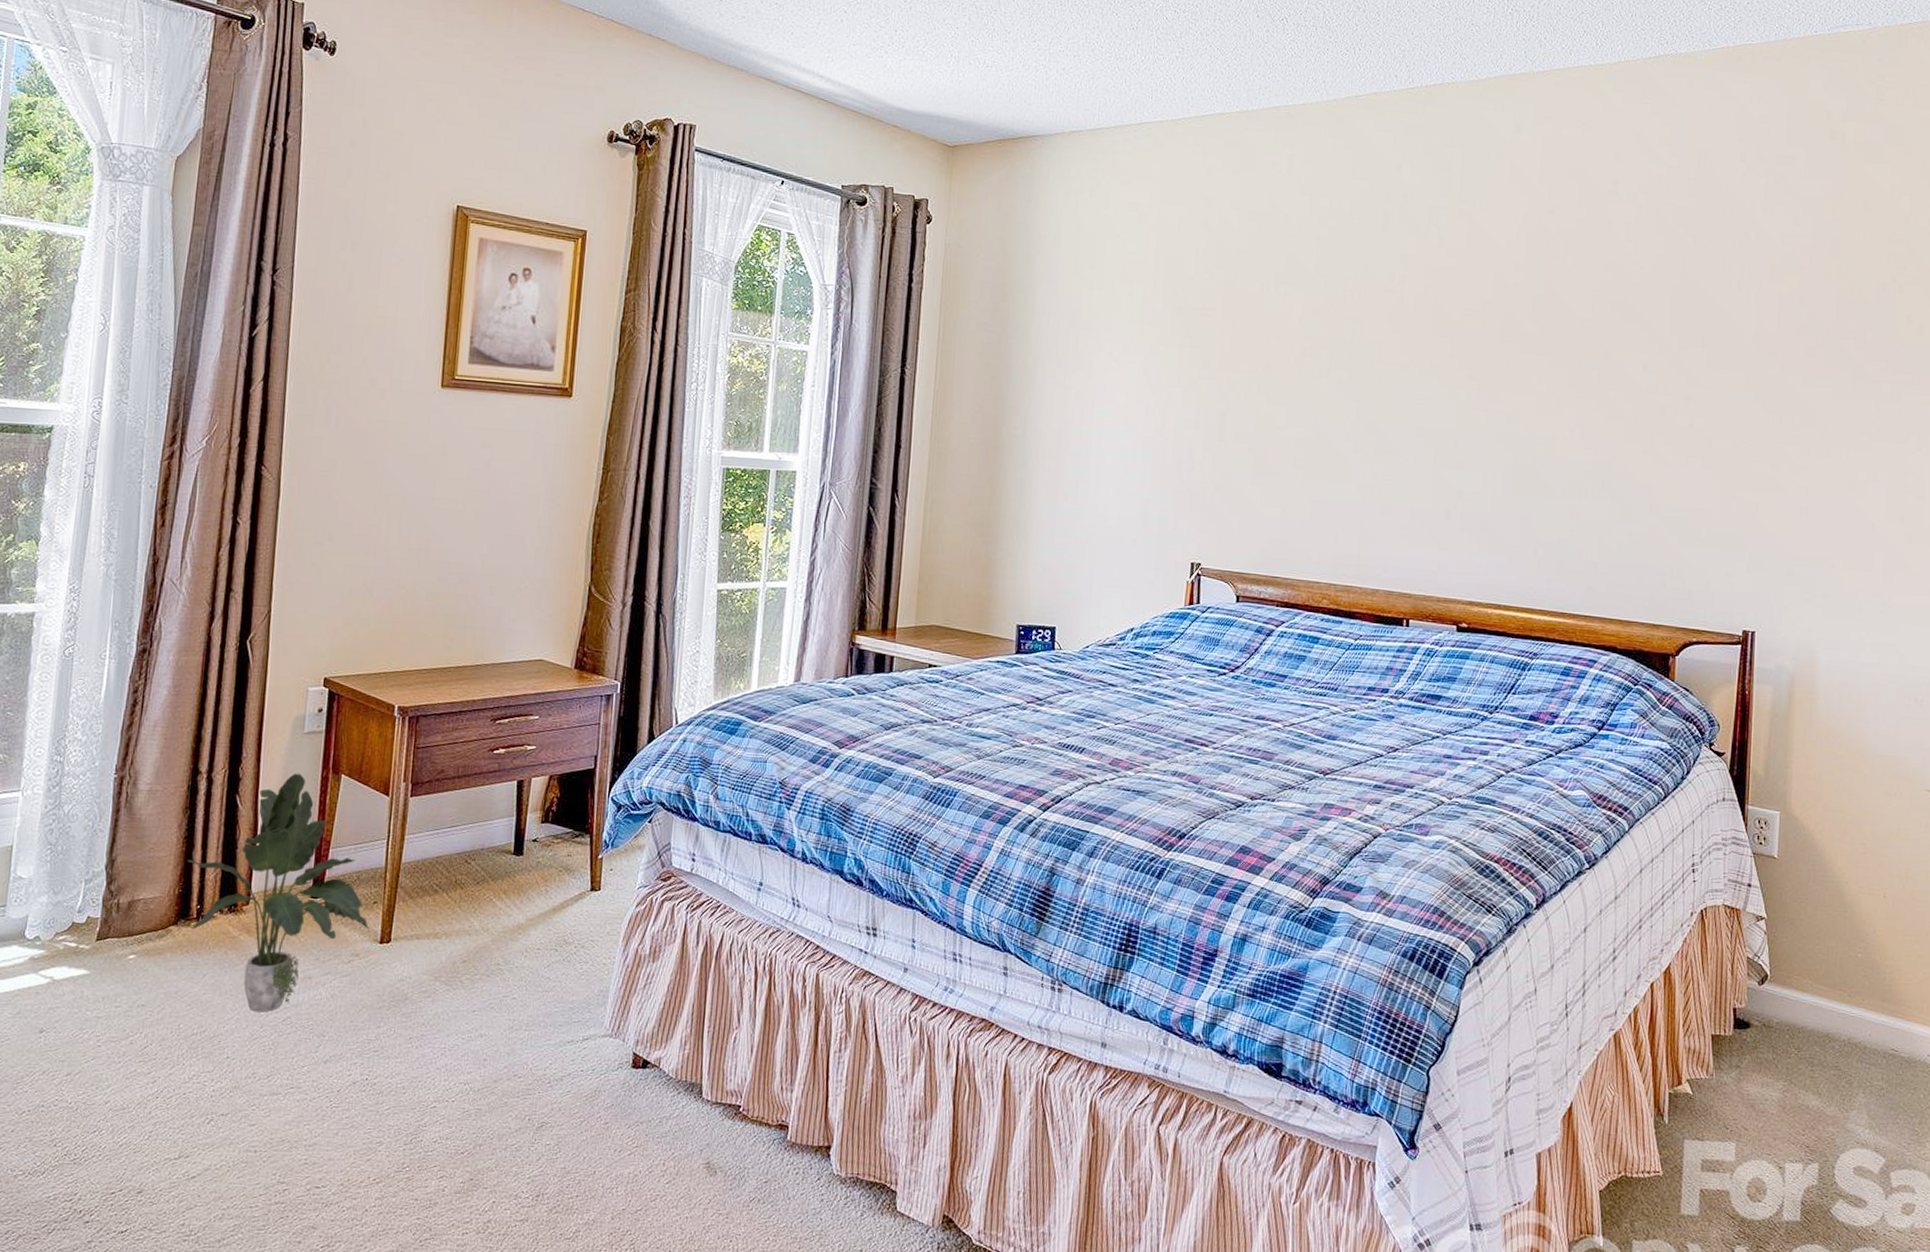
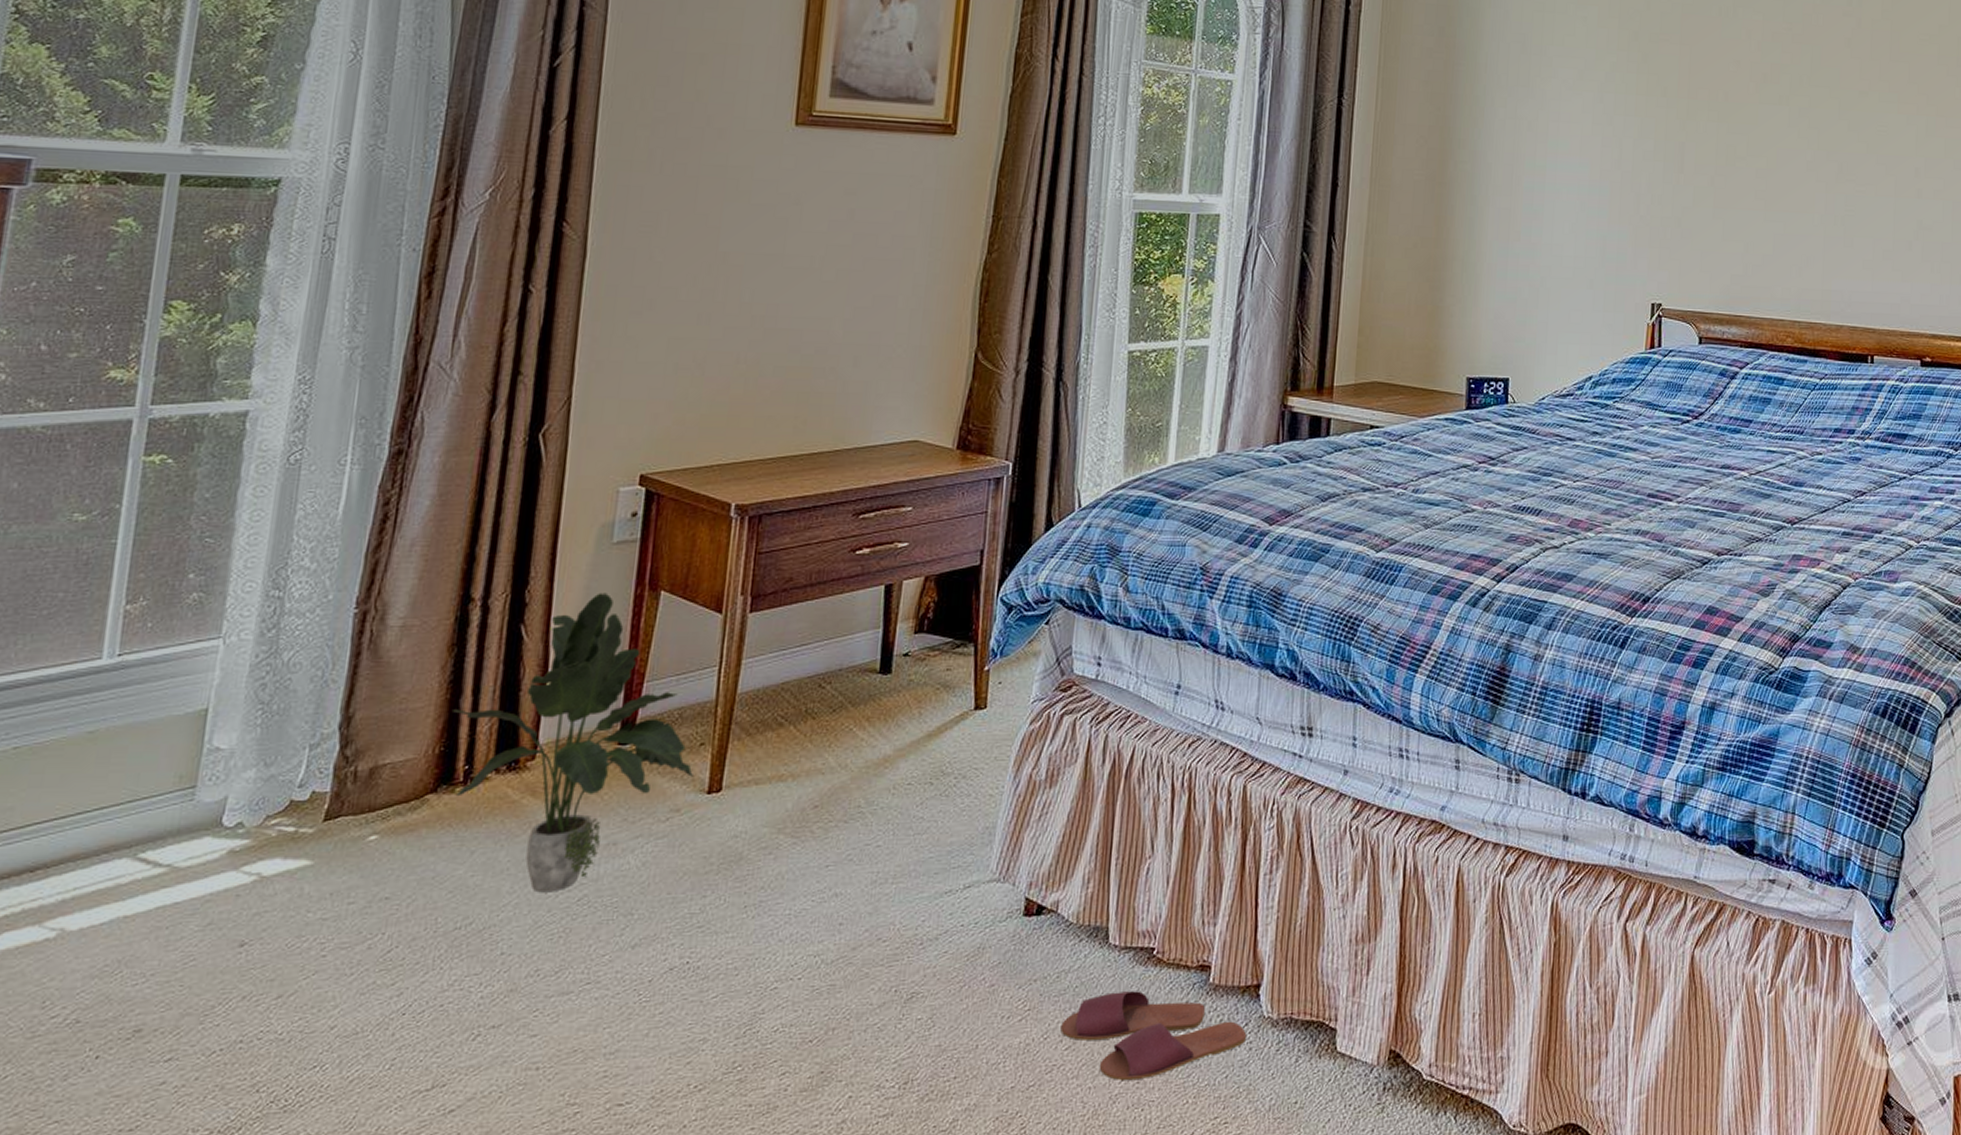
slippers: none [663,1139,819,1216] -> present [1060,991,1247,1081]

